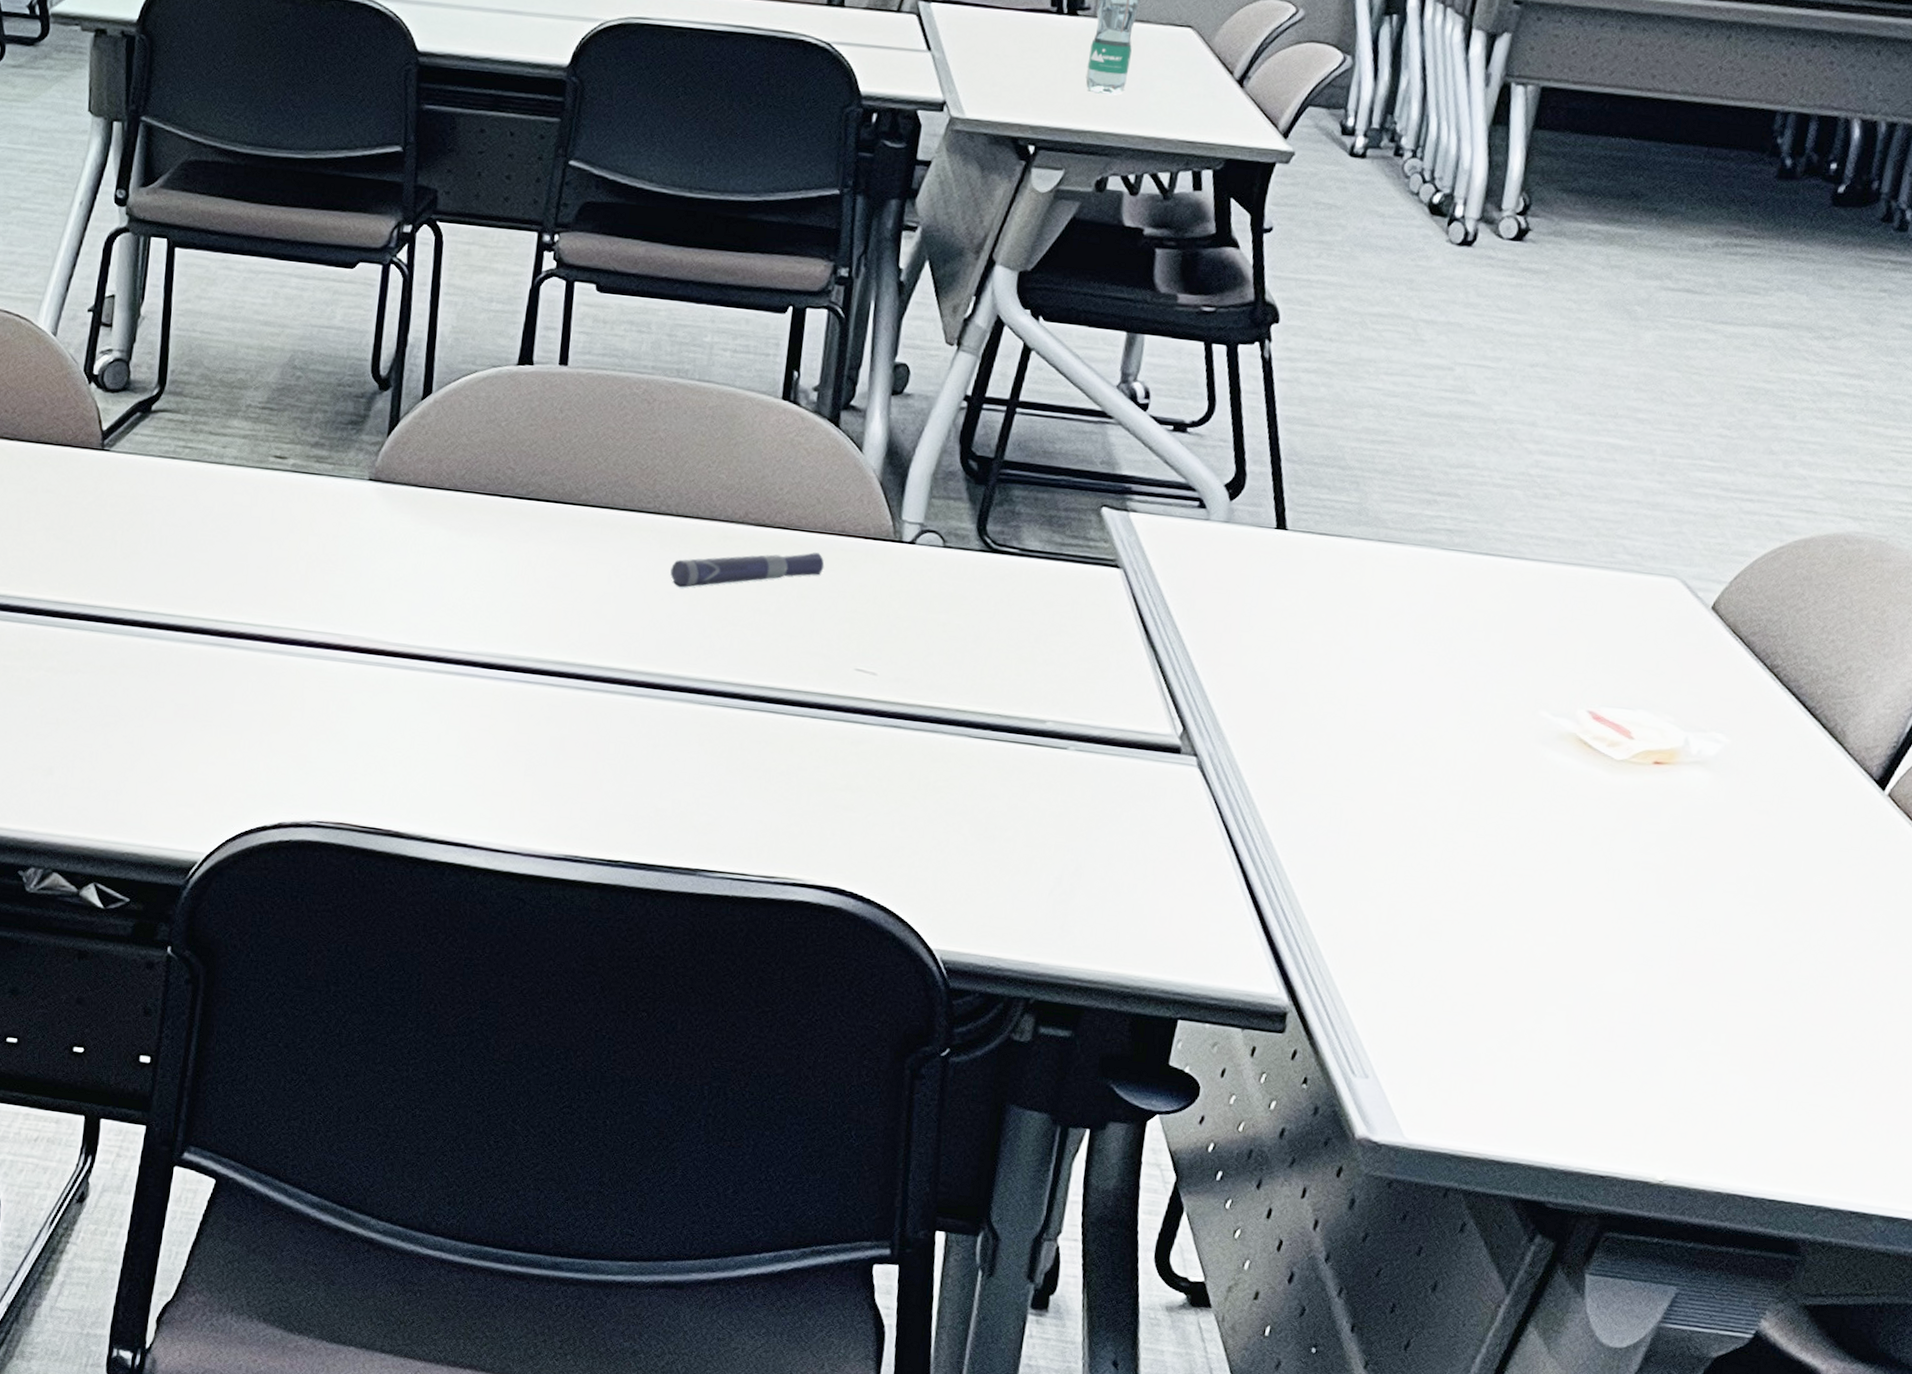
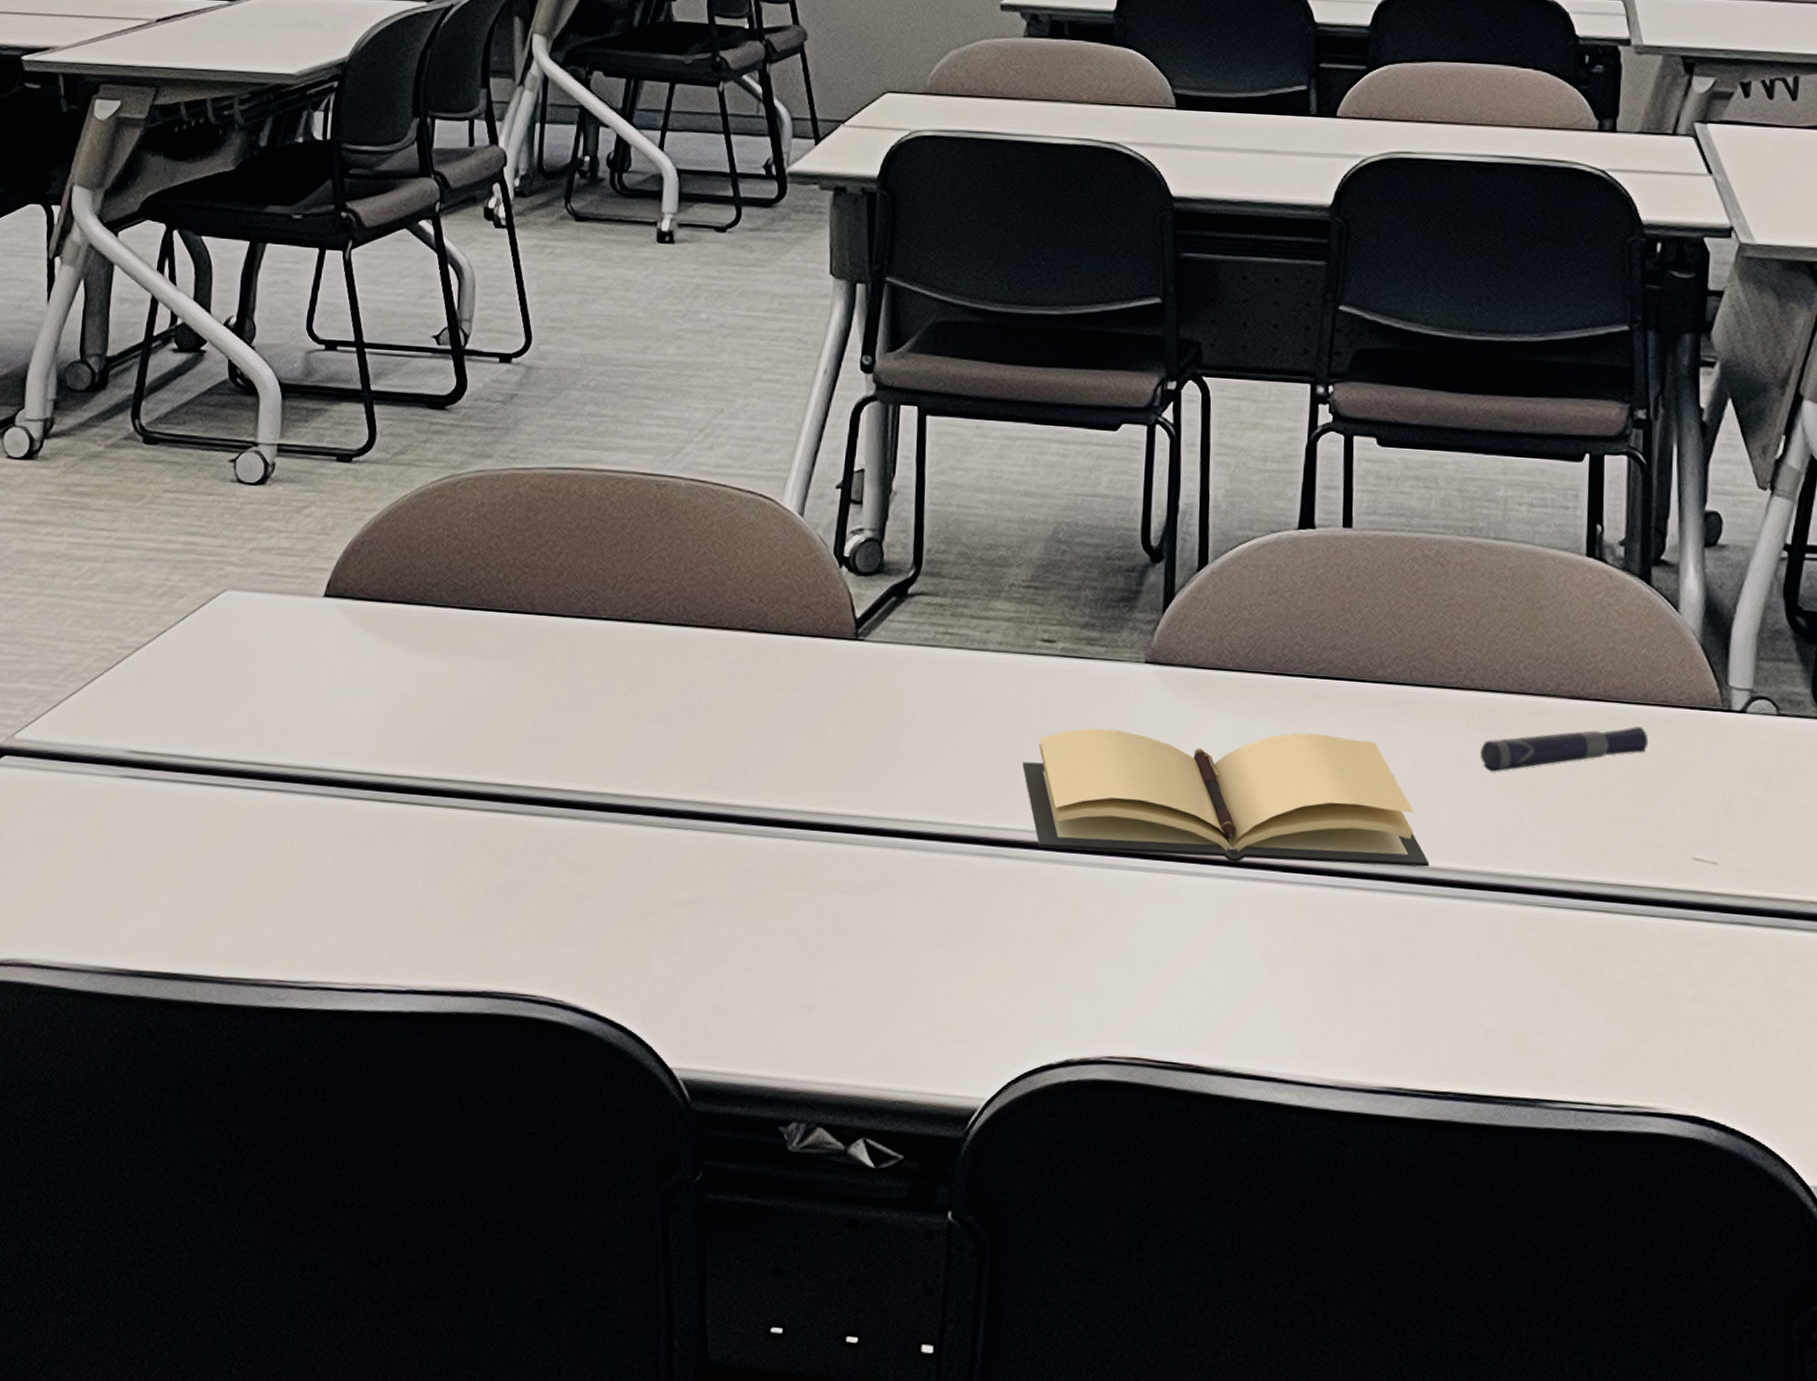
book: none [251,536,617,669] -> present [1022,728,1430,867]

